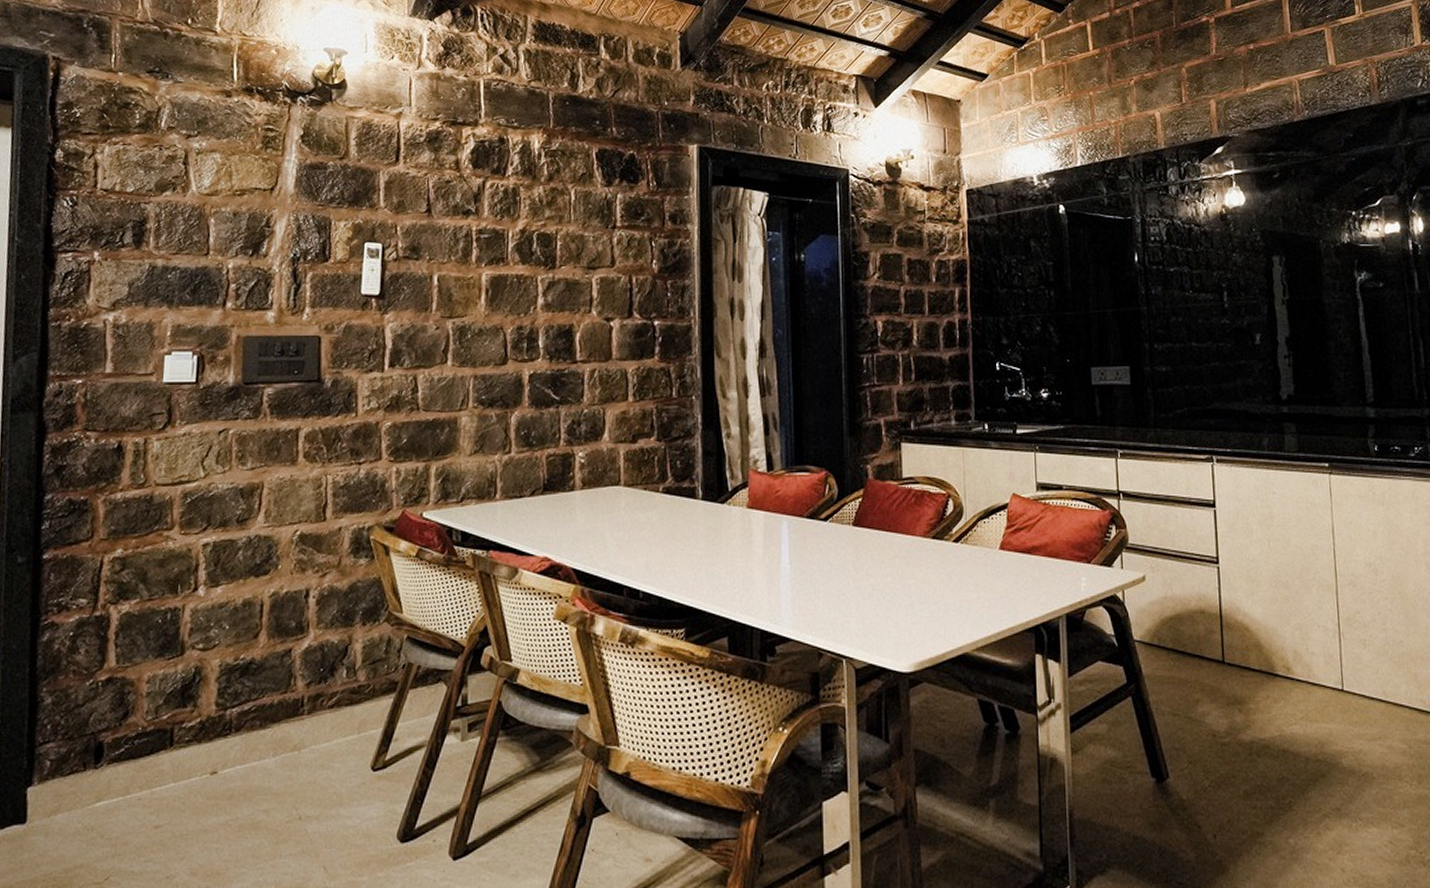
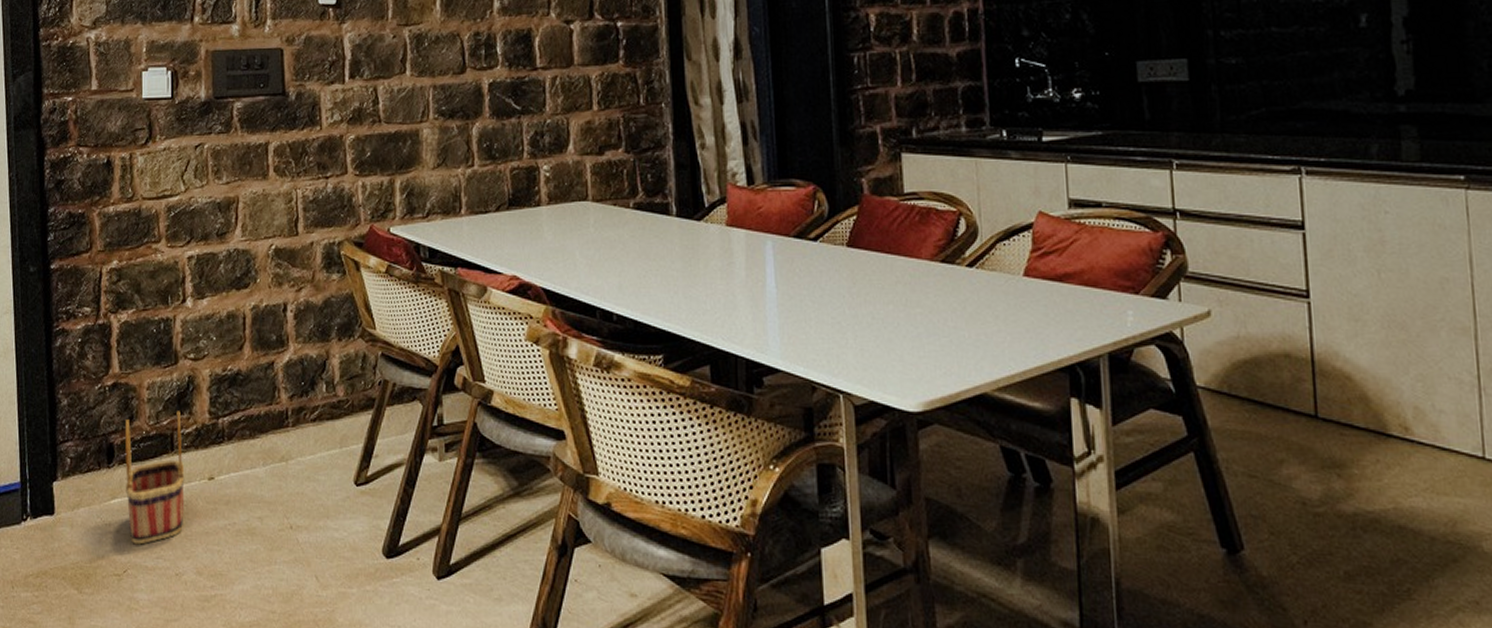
basket: none [113,704,184,849] -> present [124,411,185,545]

